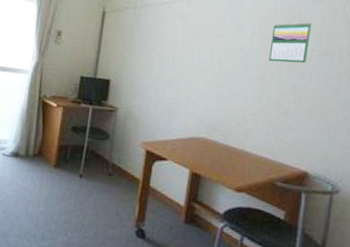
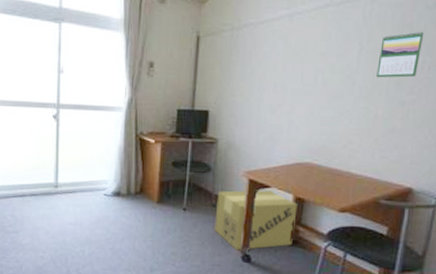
cardboard box: none [109,160,194,224] -> present [214,190,298,250]

